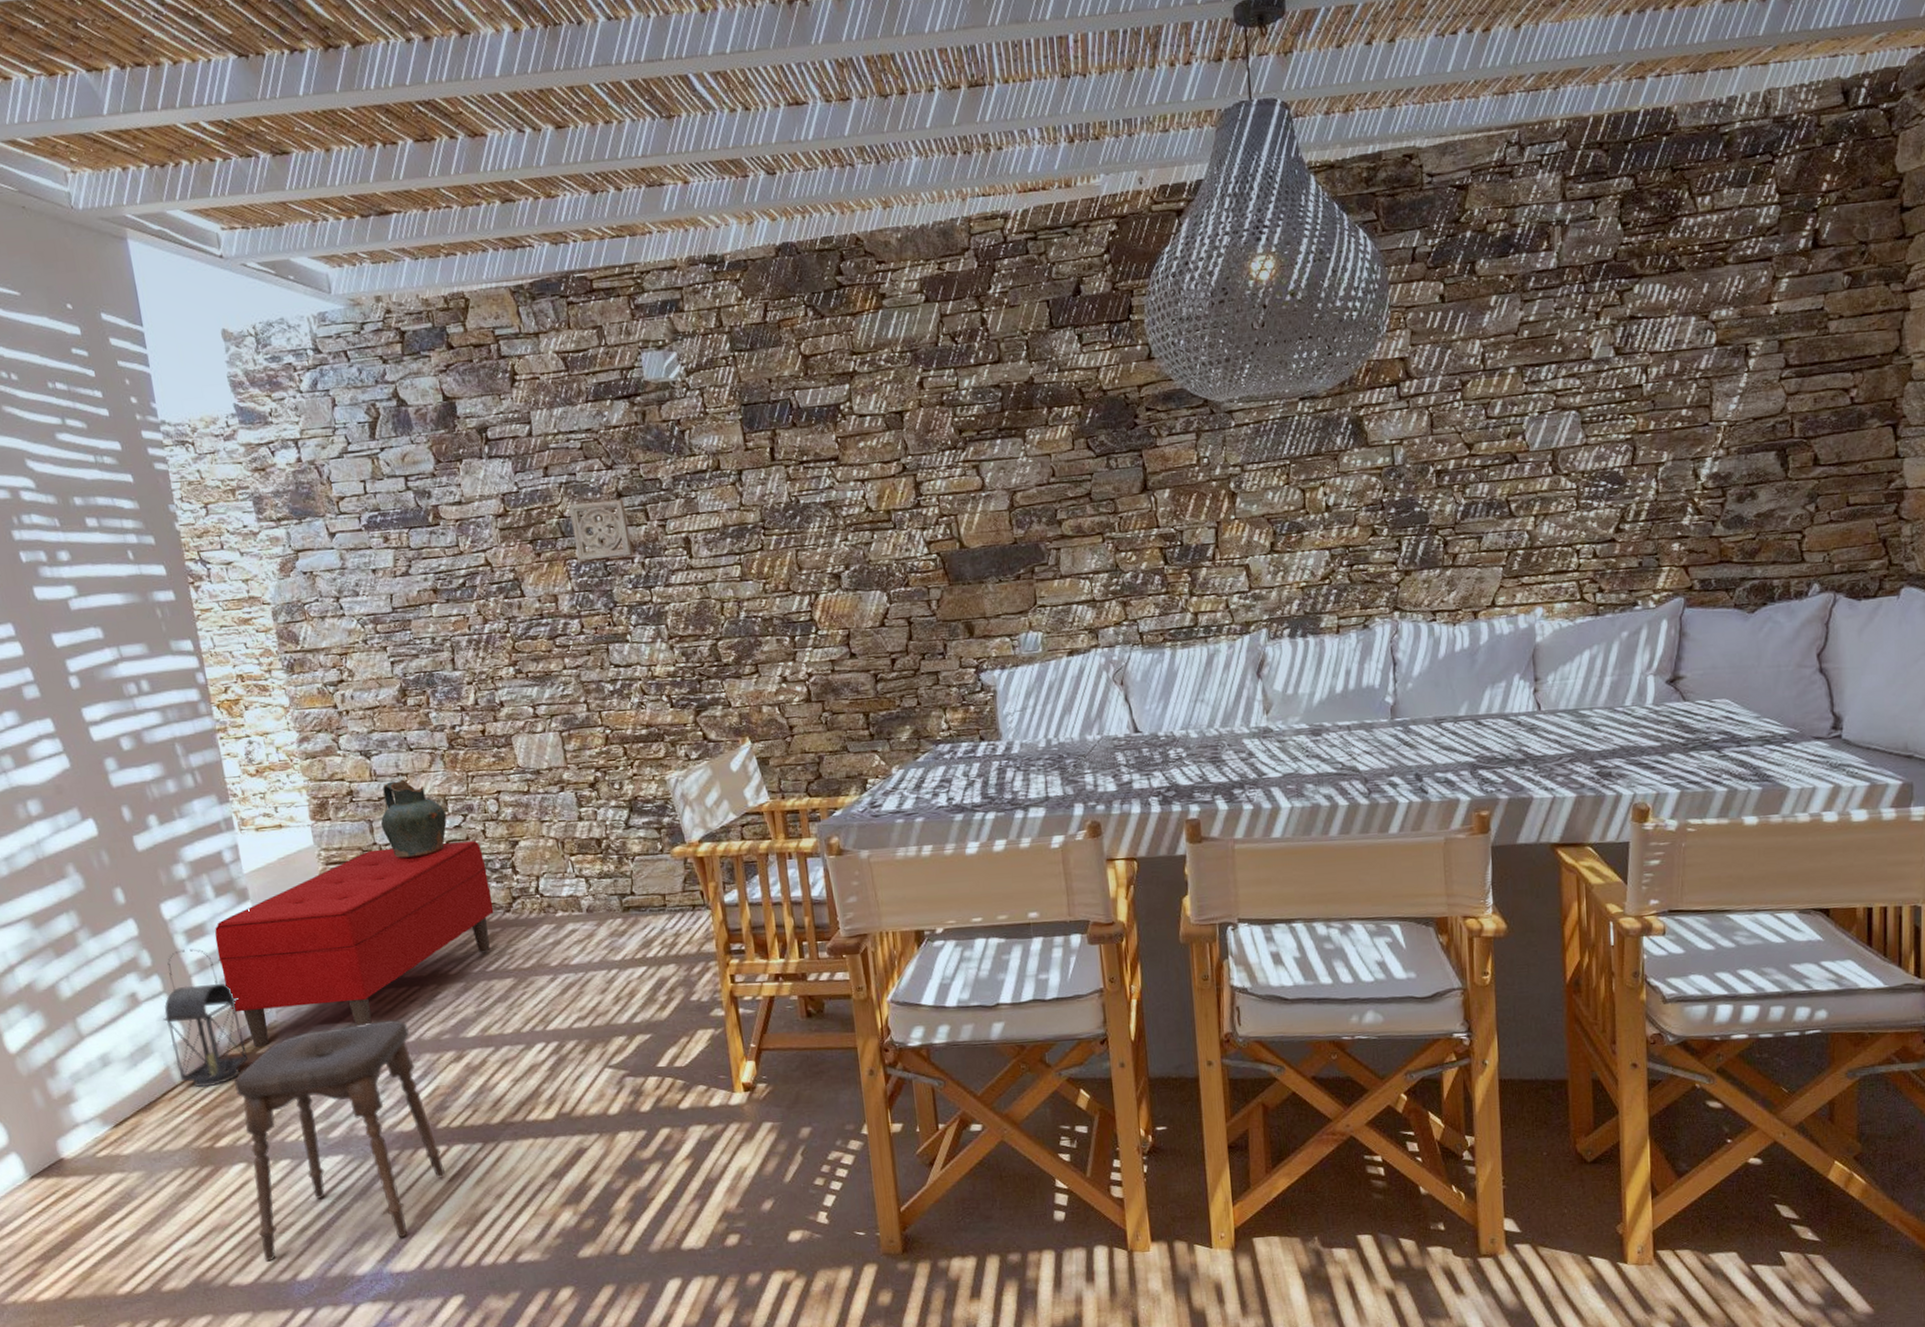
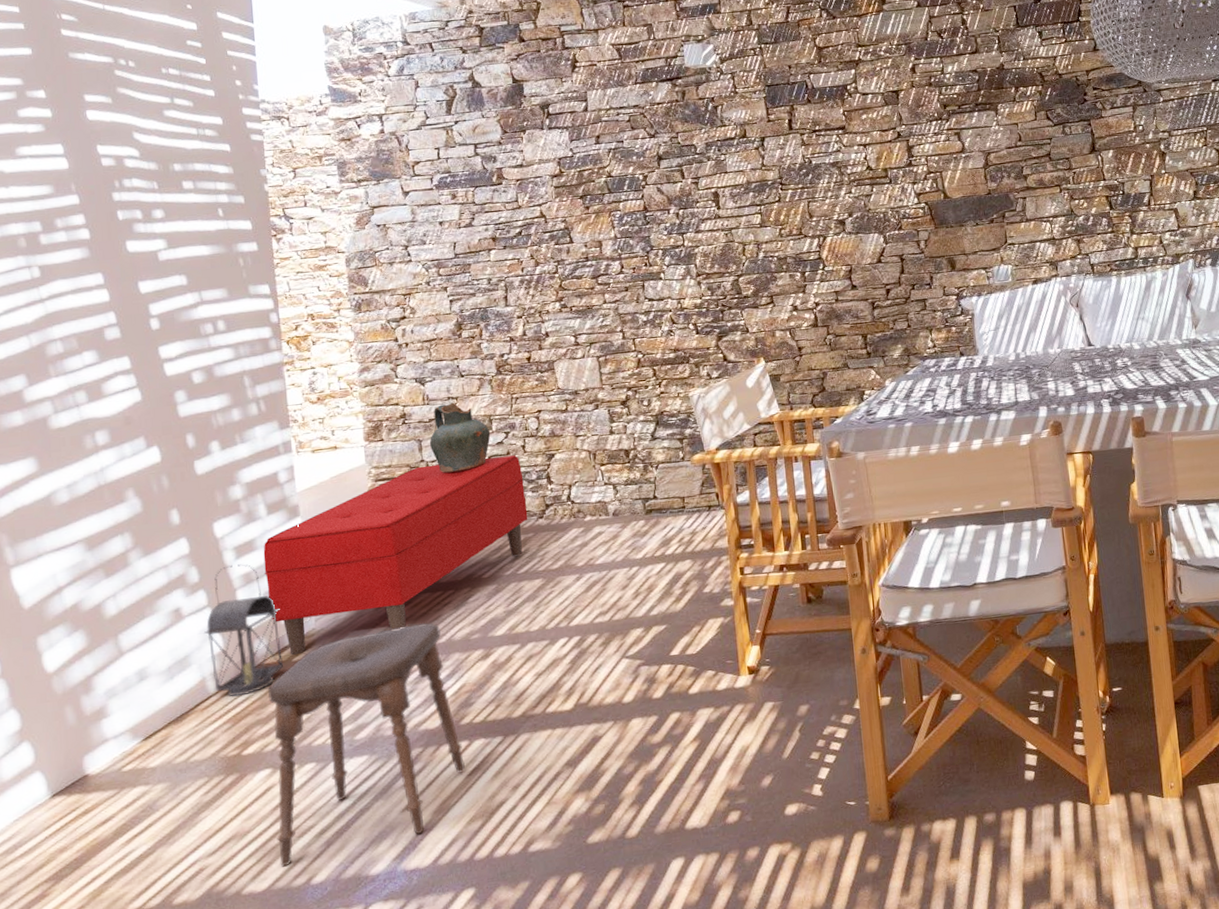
wall ornament: present [569,499,633,562] -> none [616,161,669,213]

